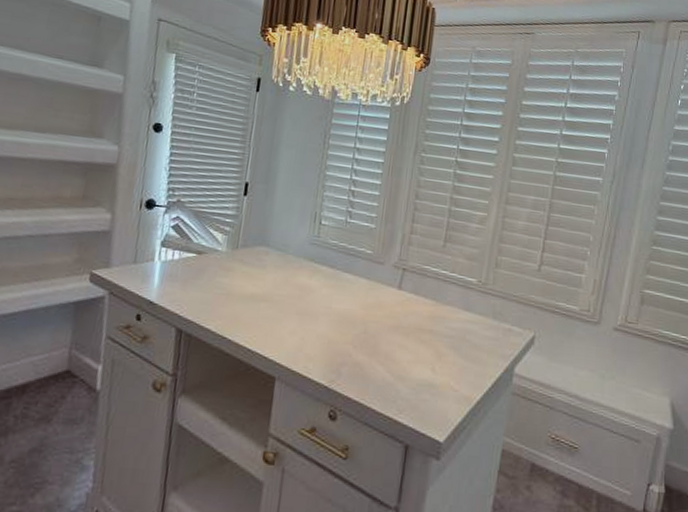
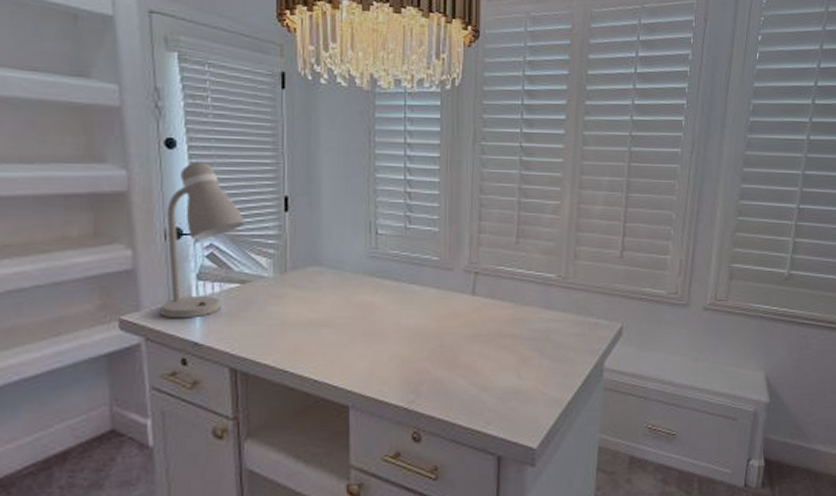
desk lamp: none [125,145,210,279] -> present [160,162,246,319]

